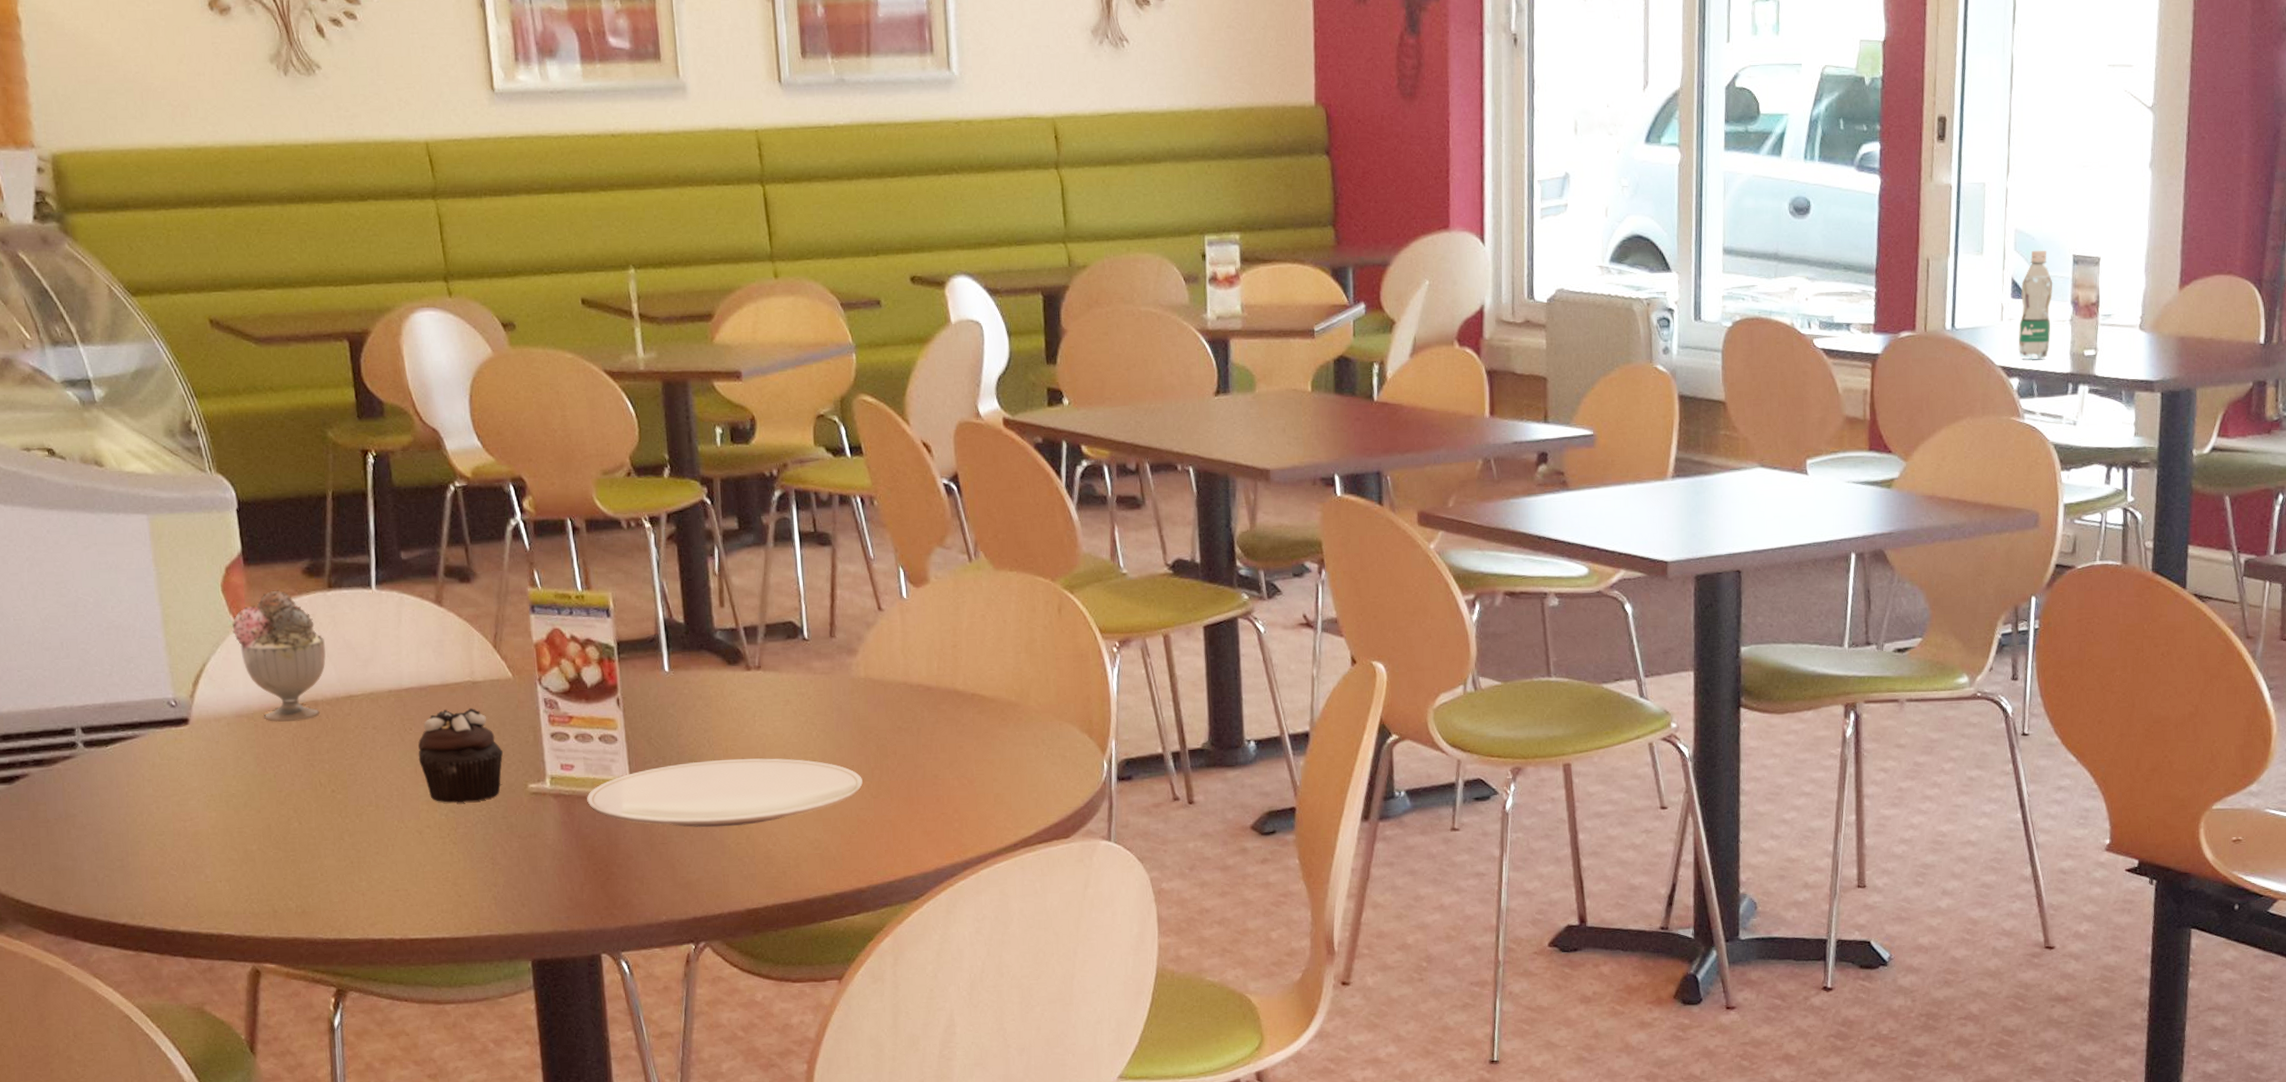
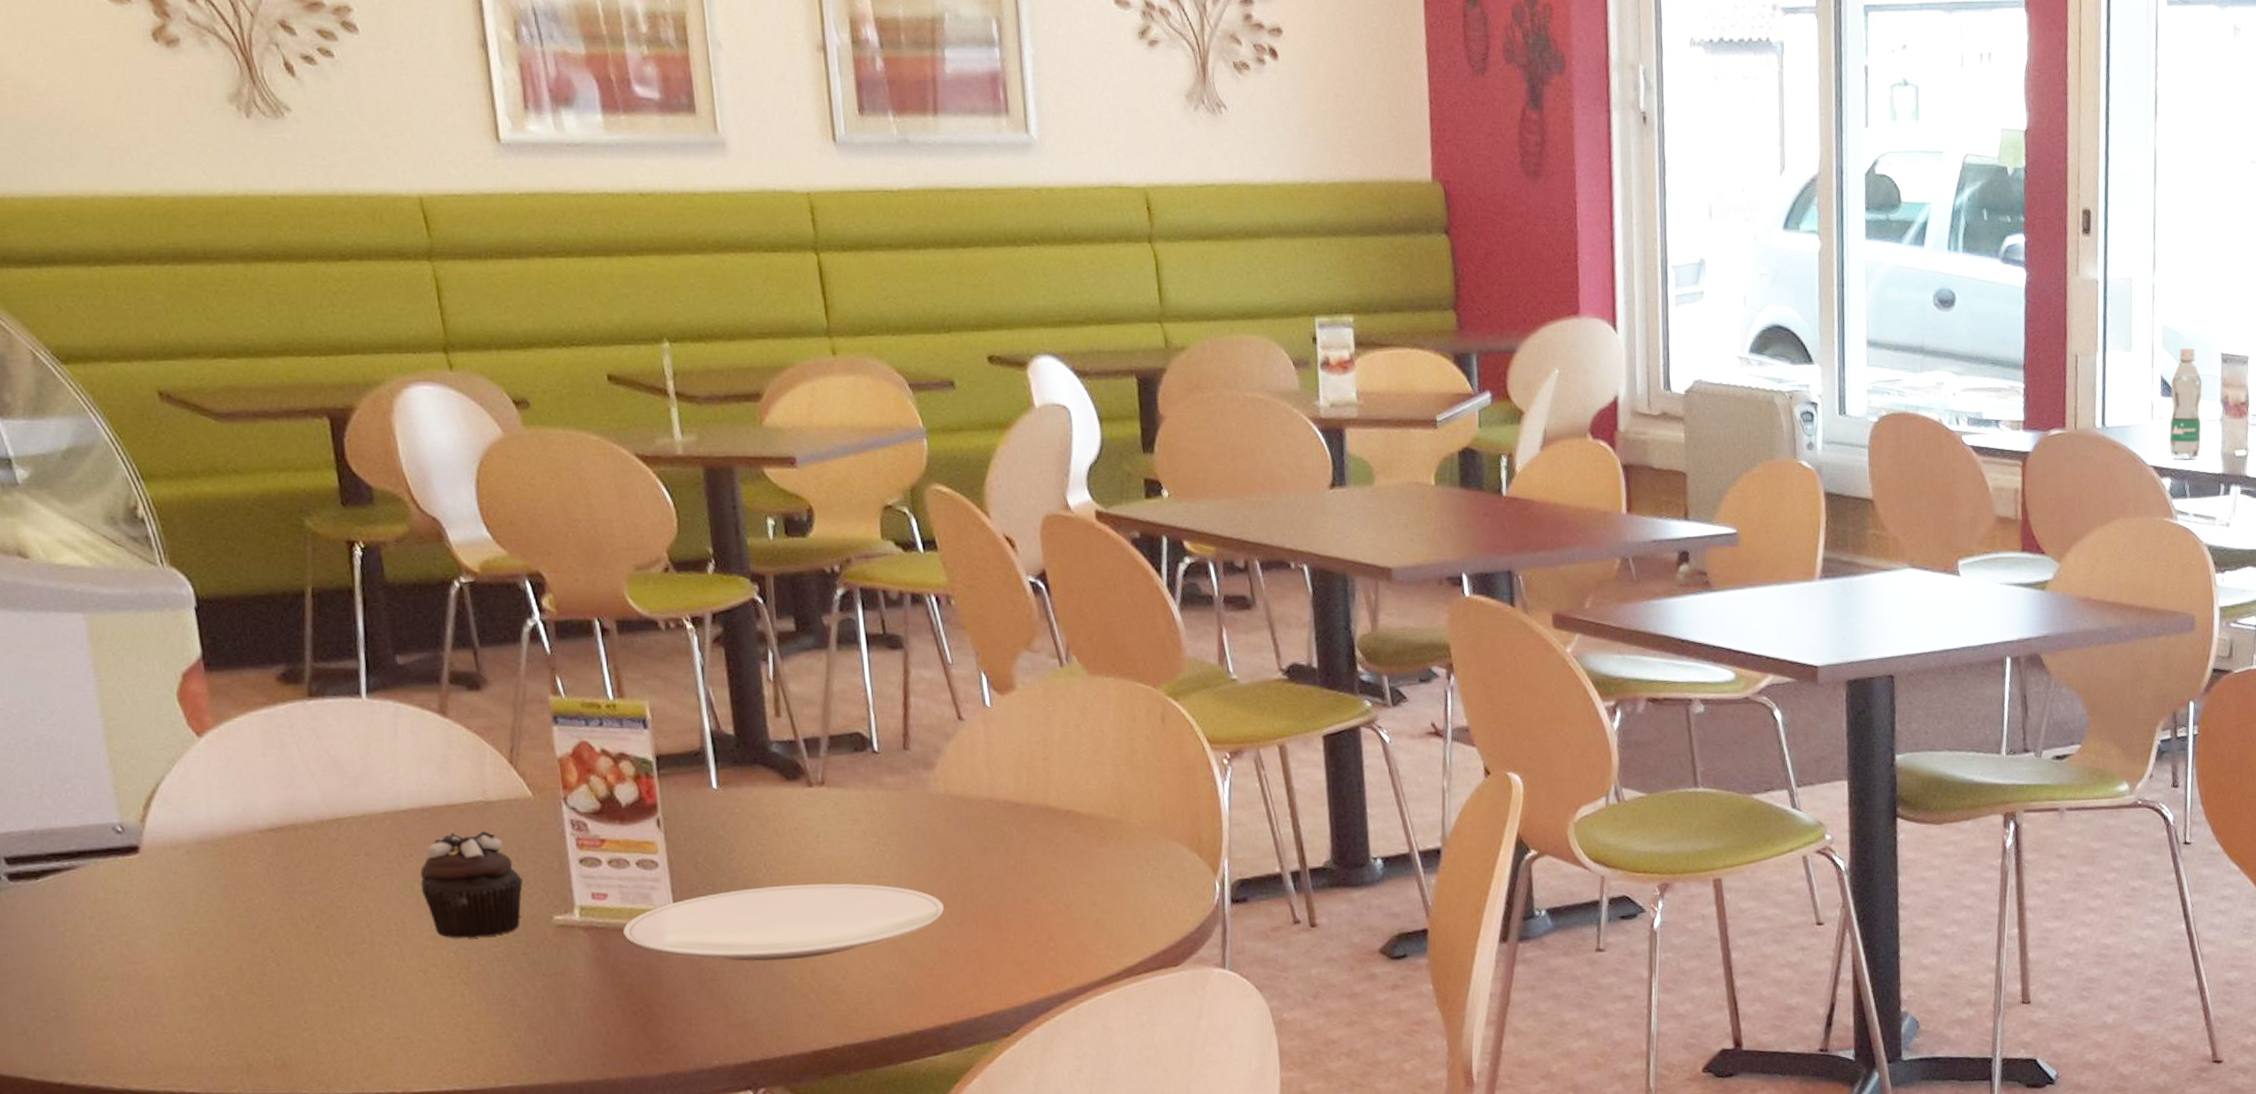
ice cream: present [232,590,326,722] -> none [191,699,307,849]

